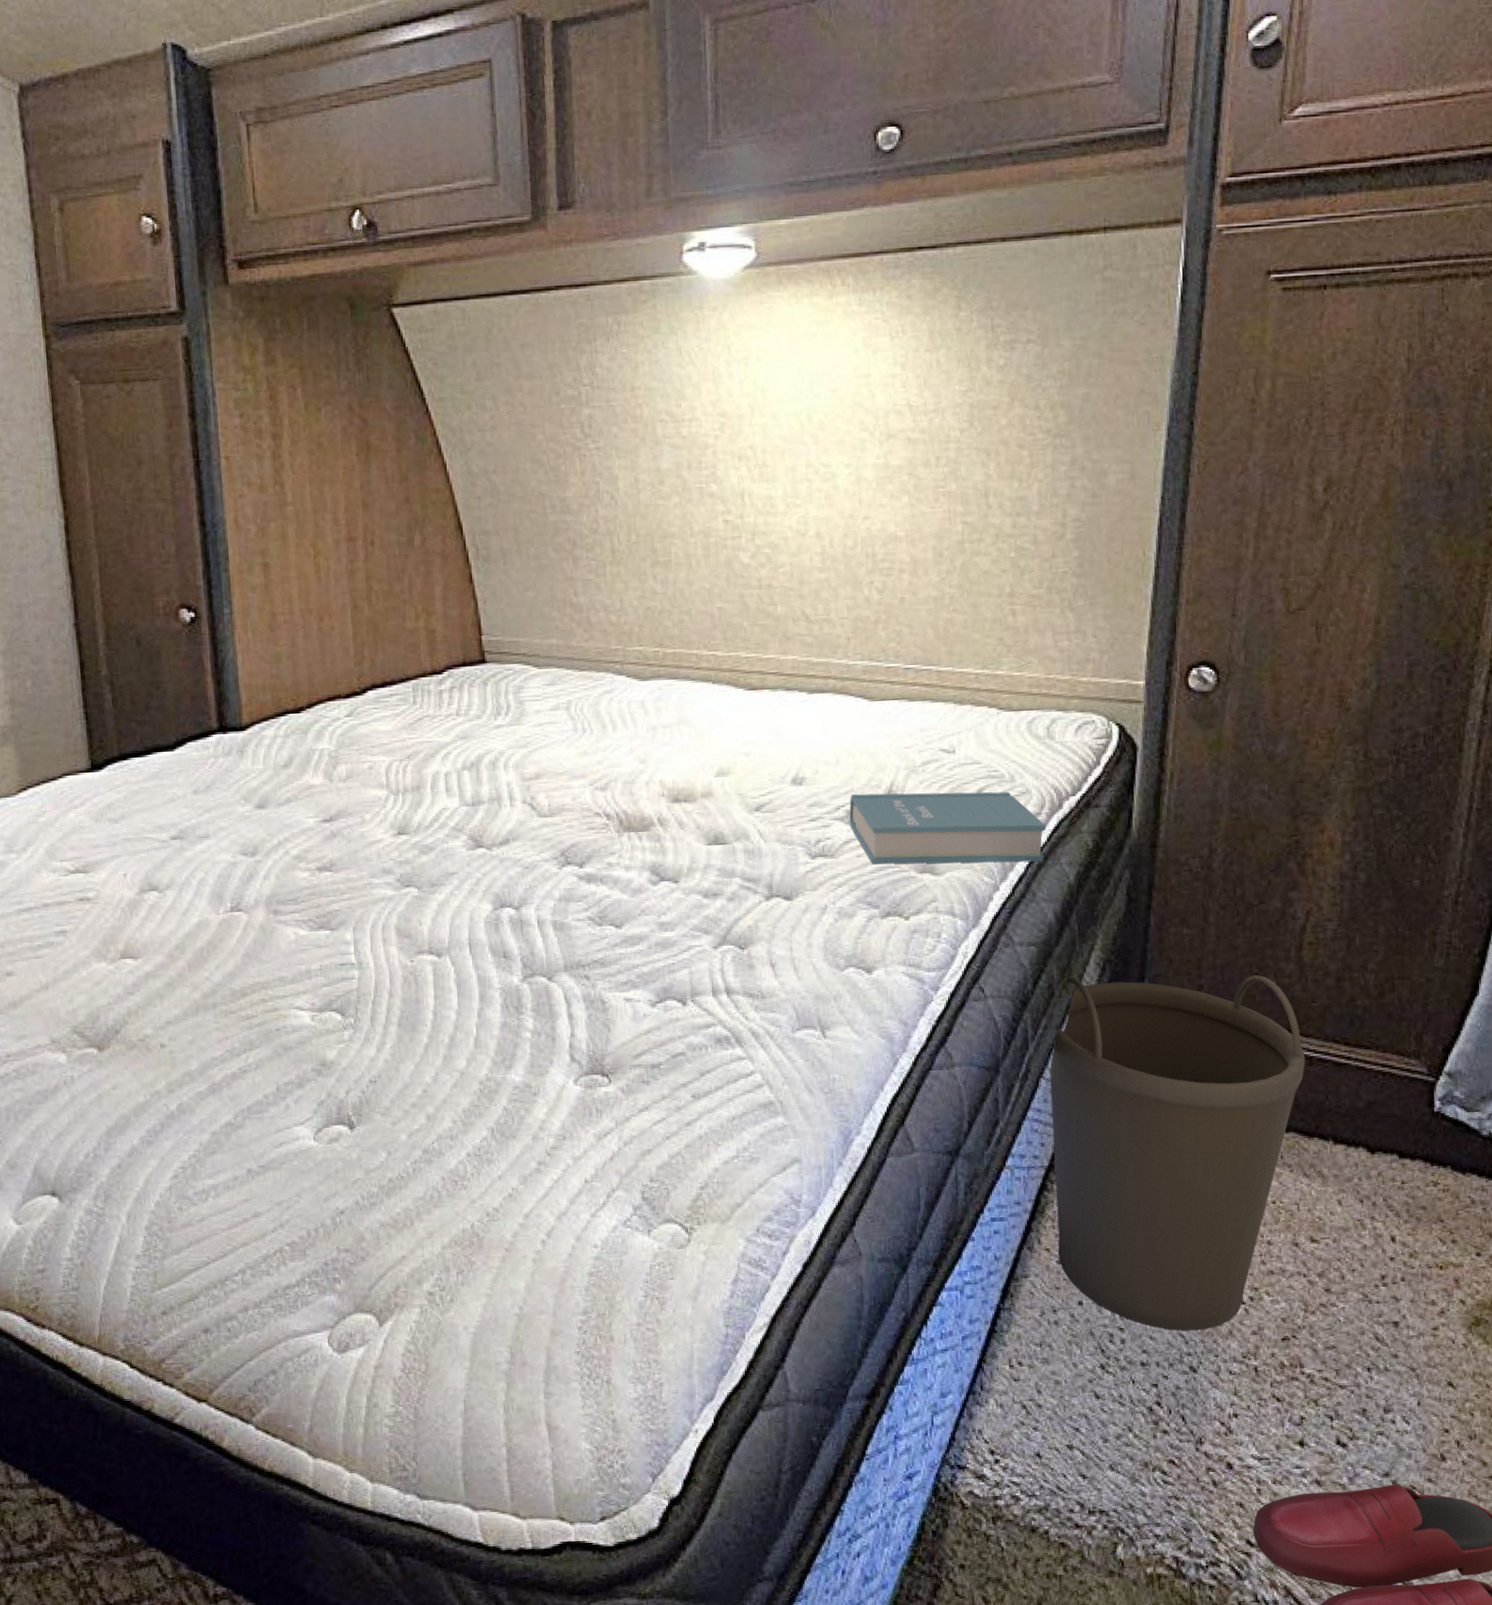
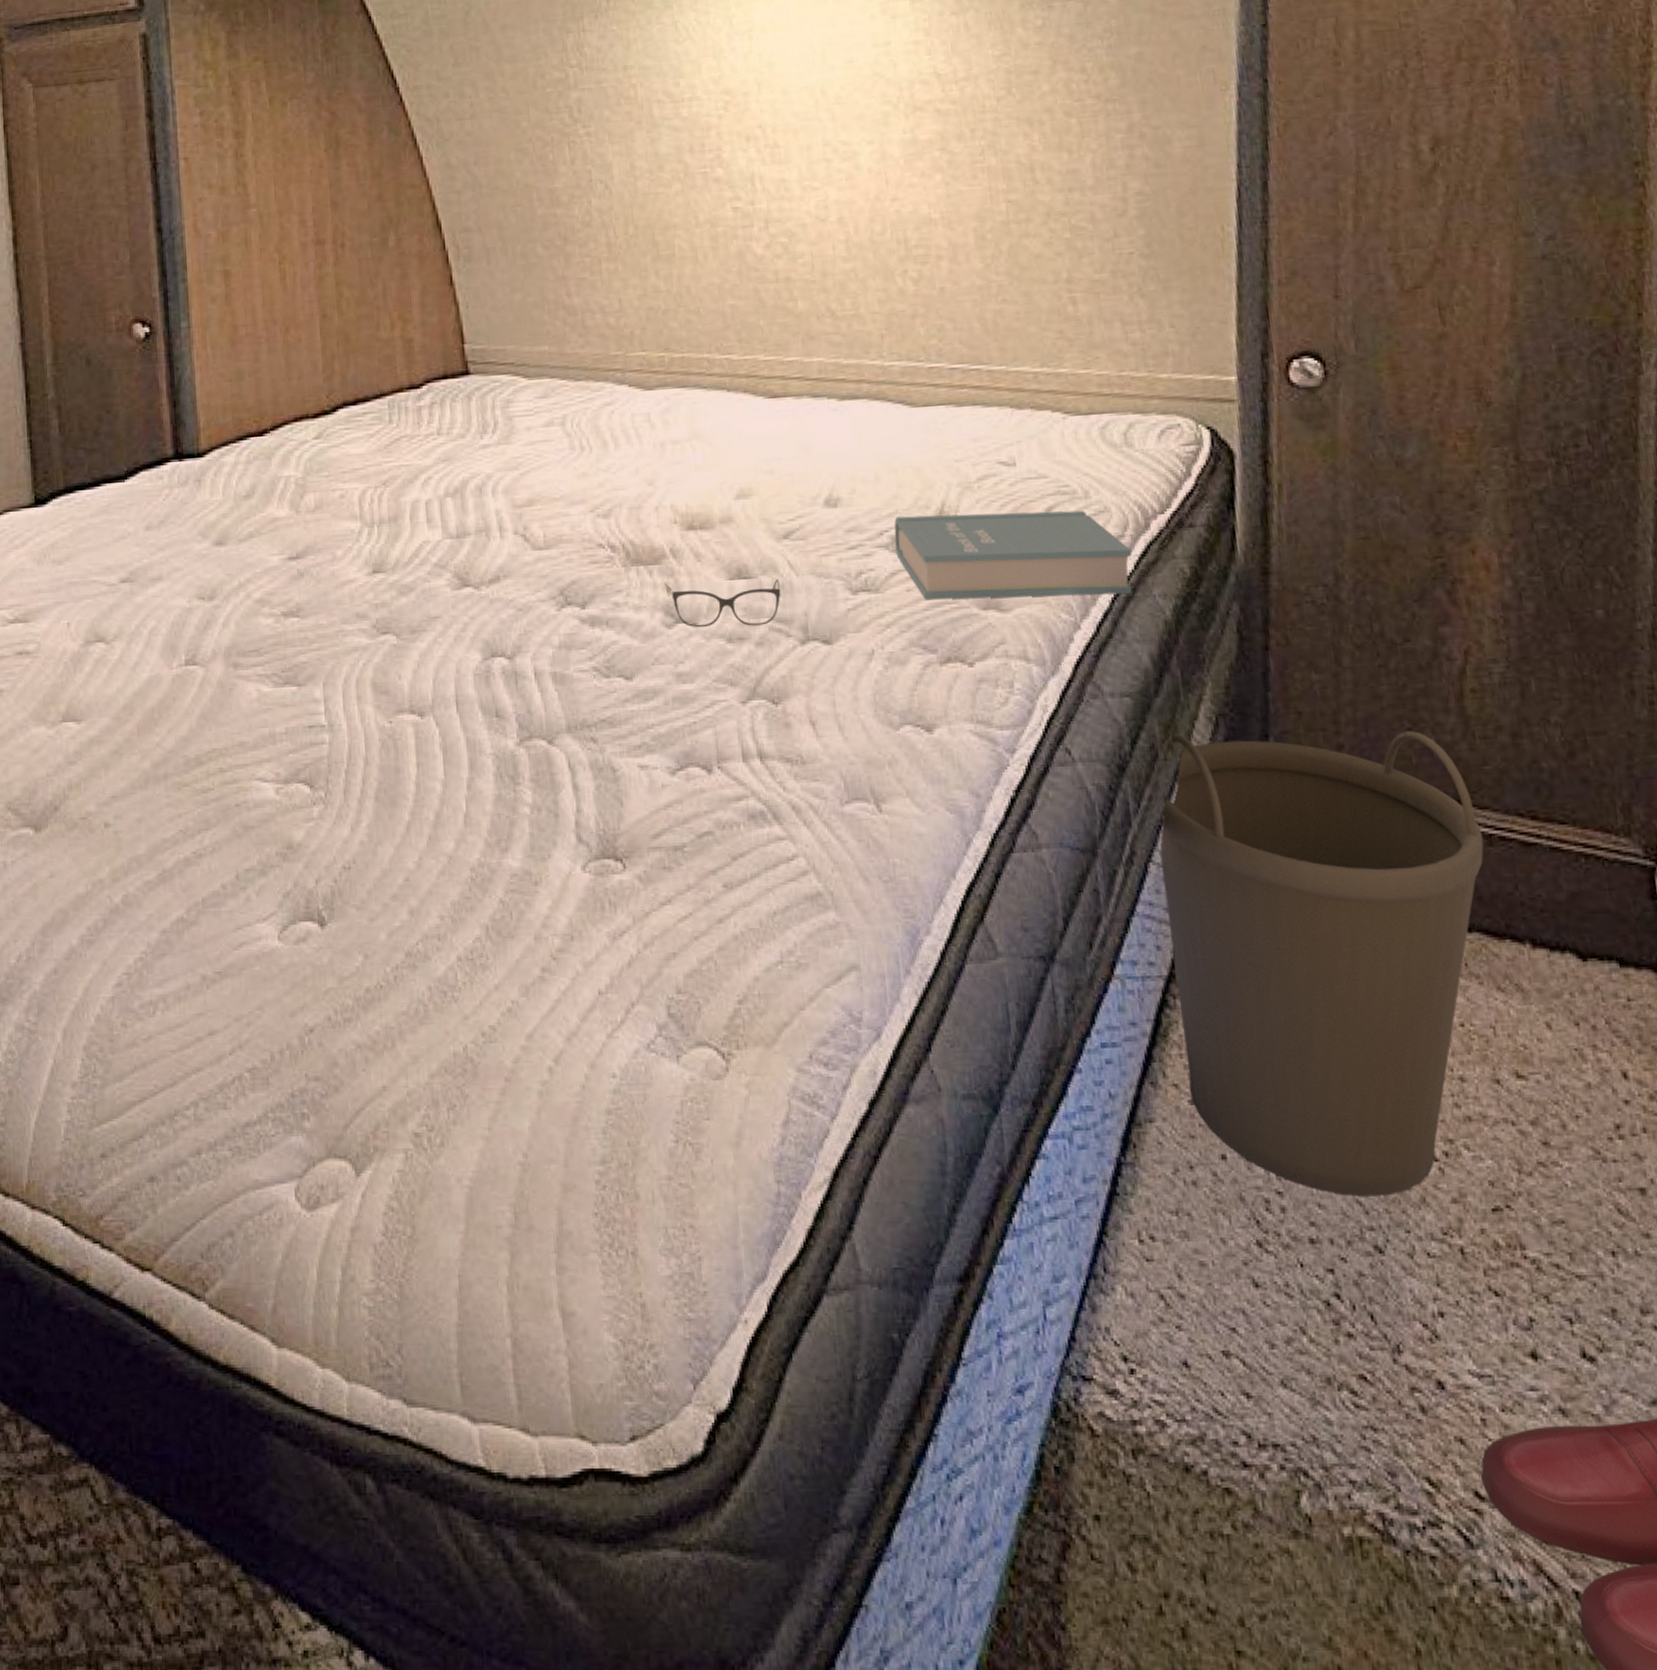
spectacles: none [652,845,751,885] -> present [664,579,781,628]

